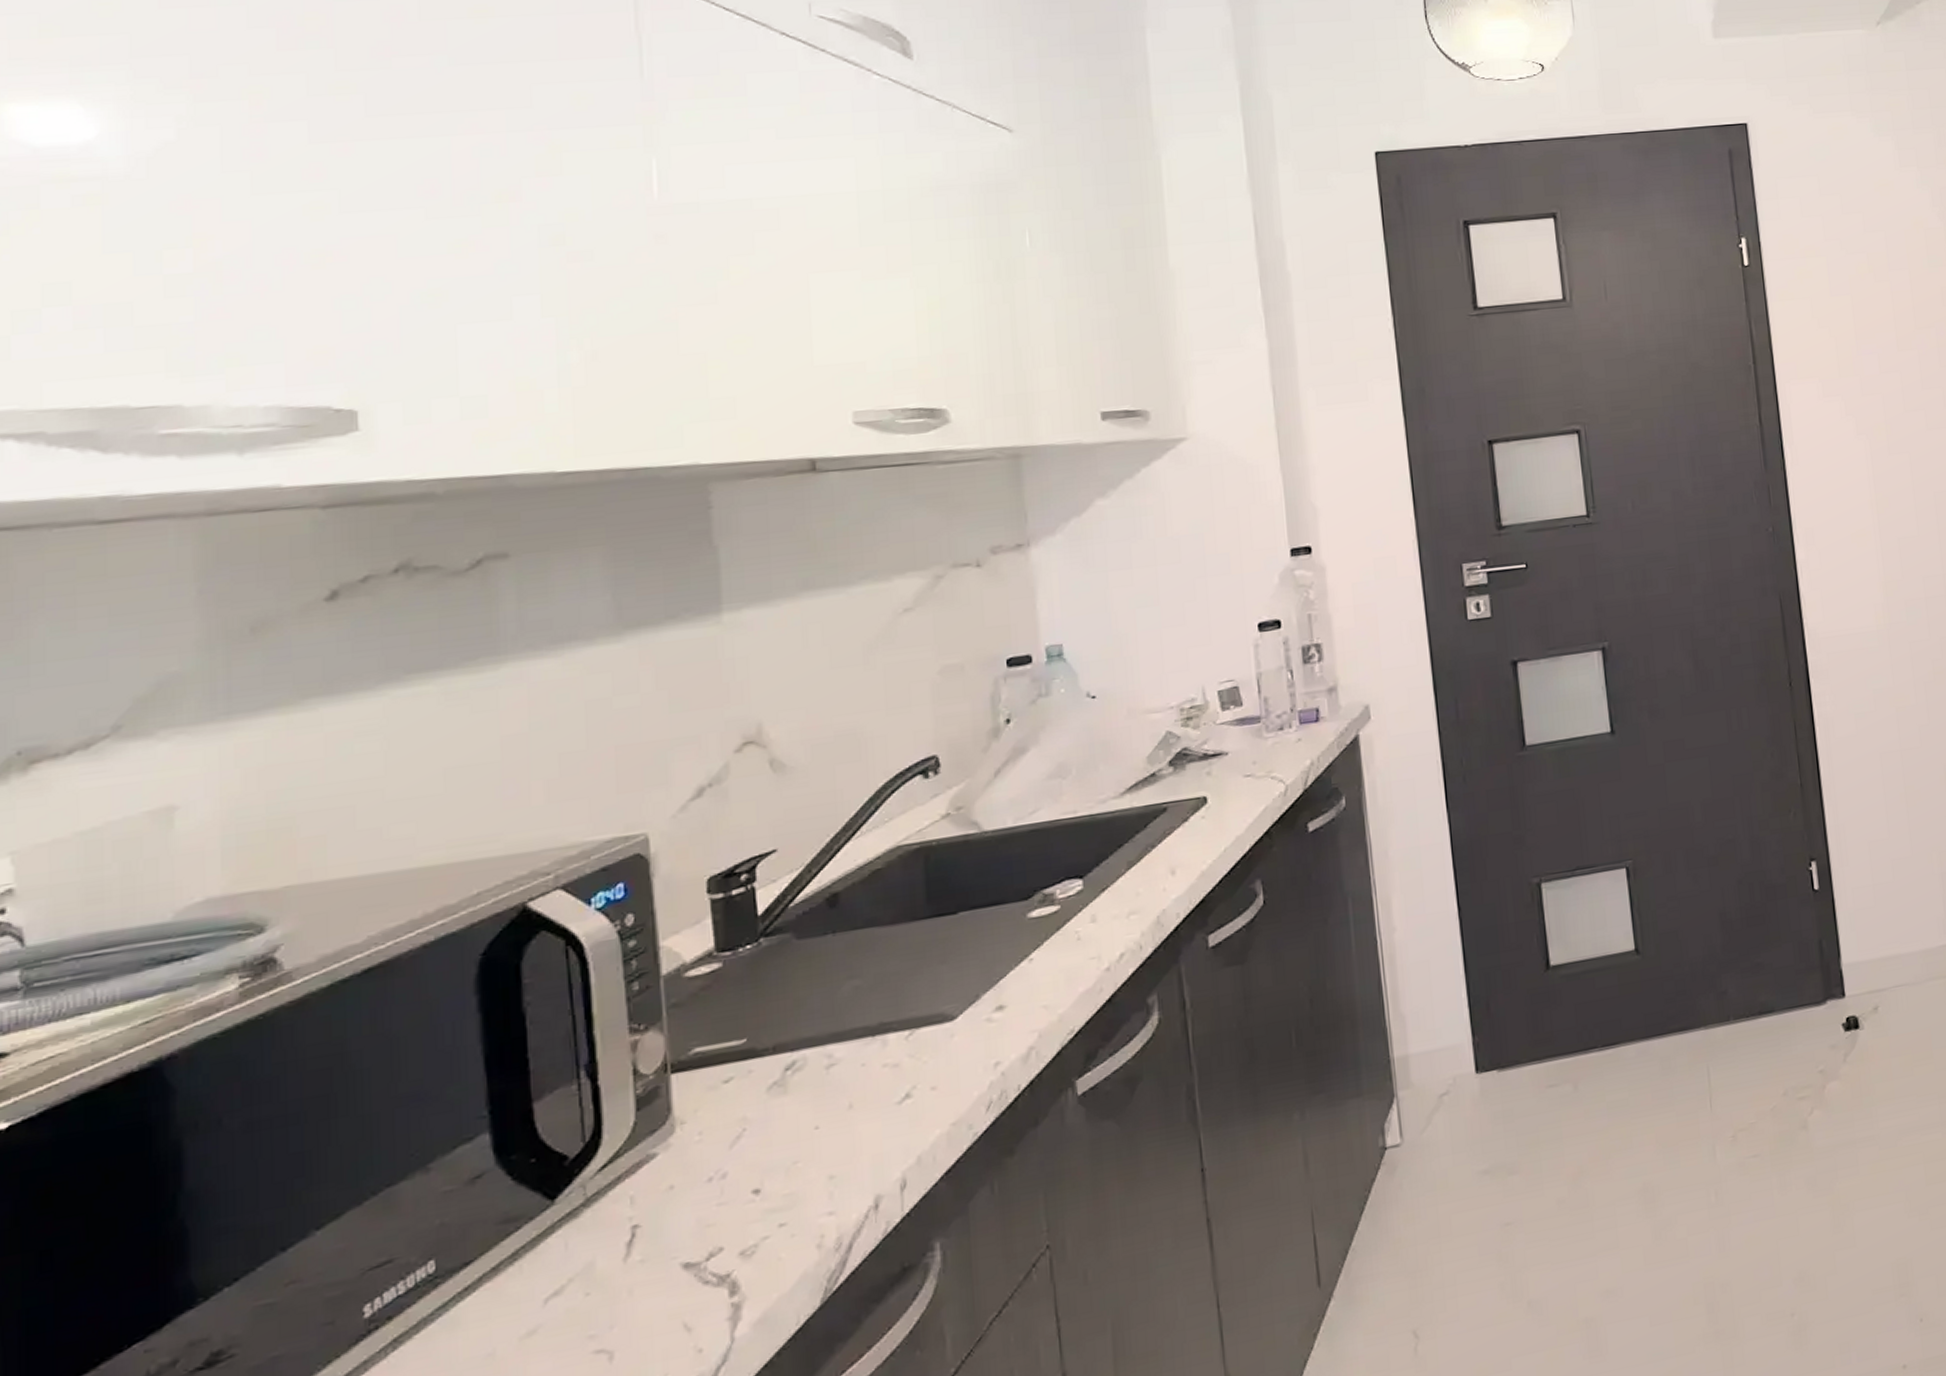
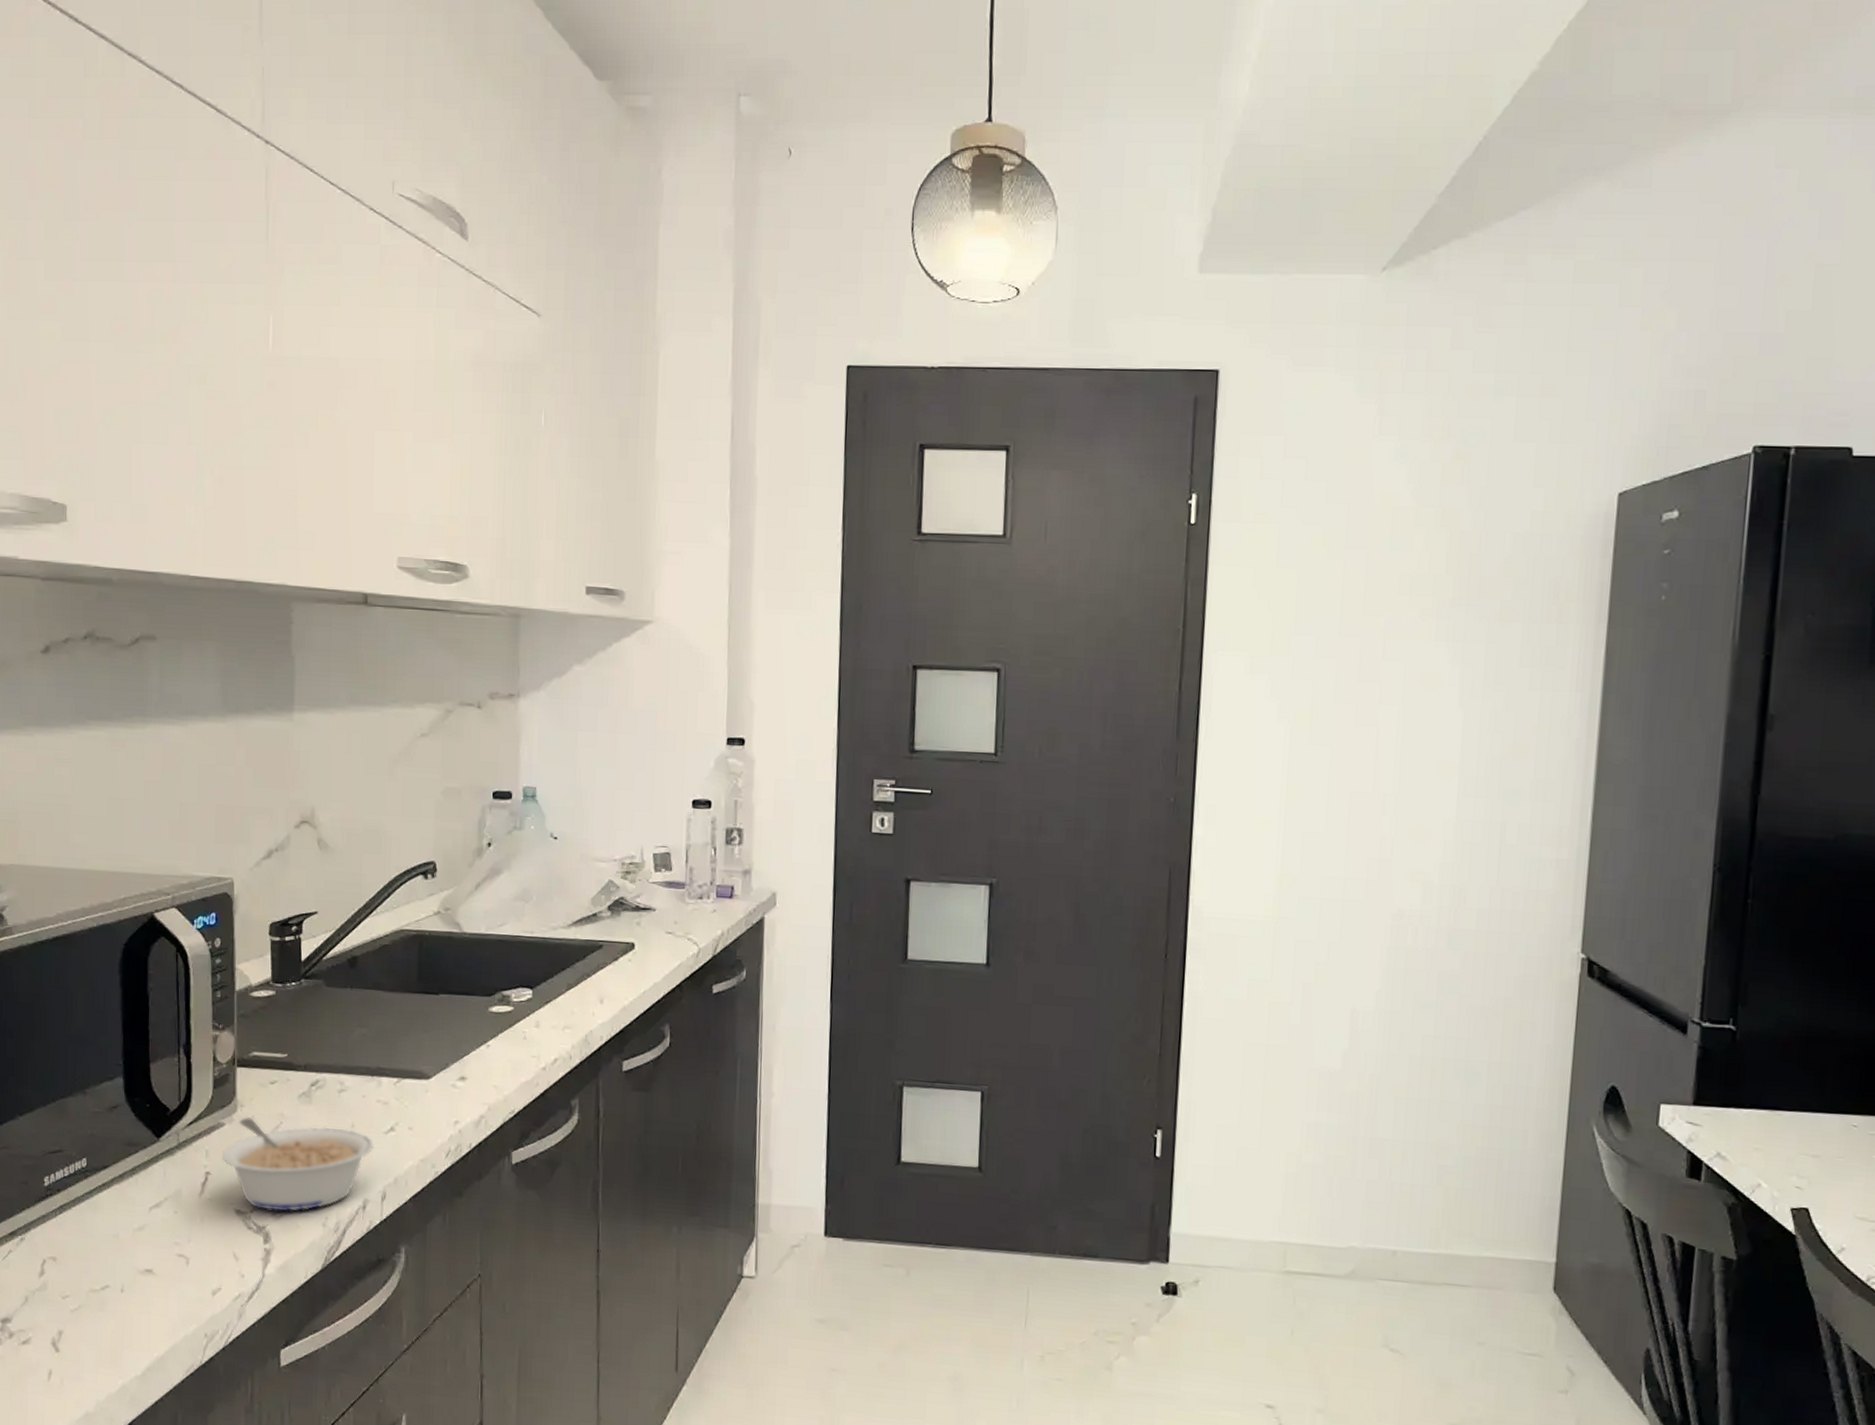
legume: none [655,1111,885,1254] -> present [221,1117,375,1212]

